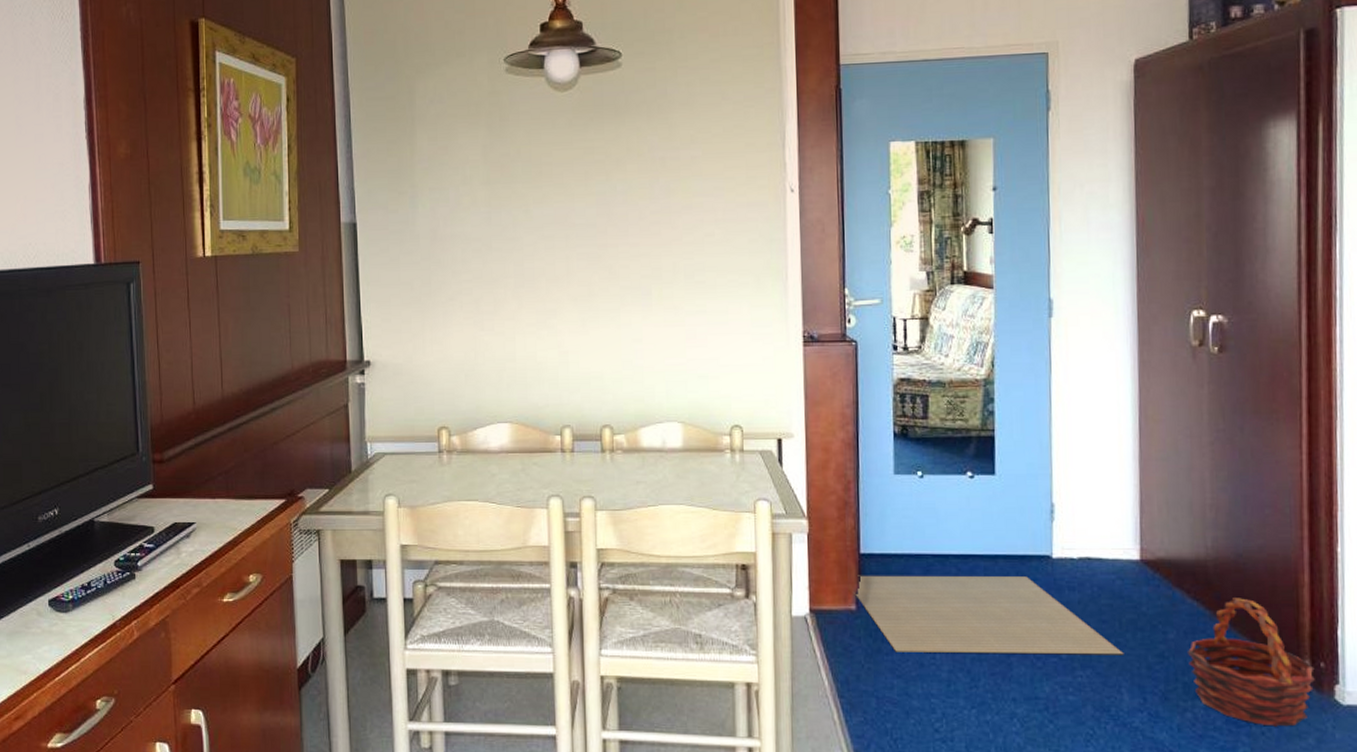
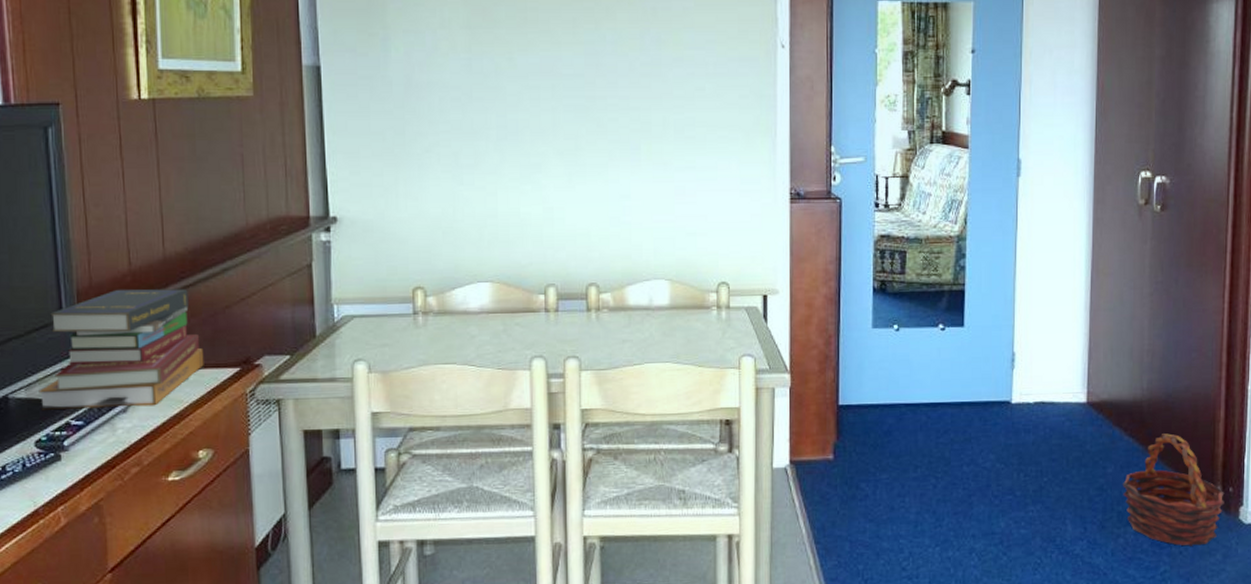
books: none [118,425,255,534] -> present [39,288,204,411]
doormat: present [854,575,1124,655] -> none [832,421,1070,498]

